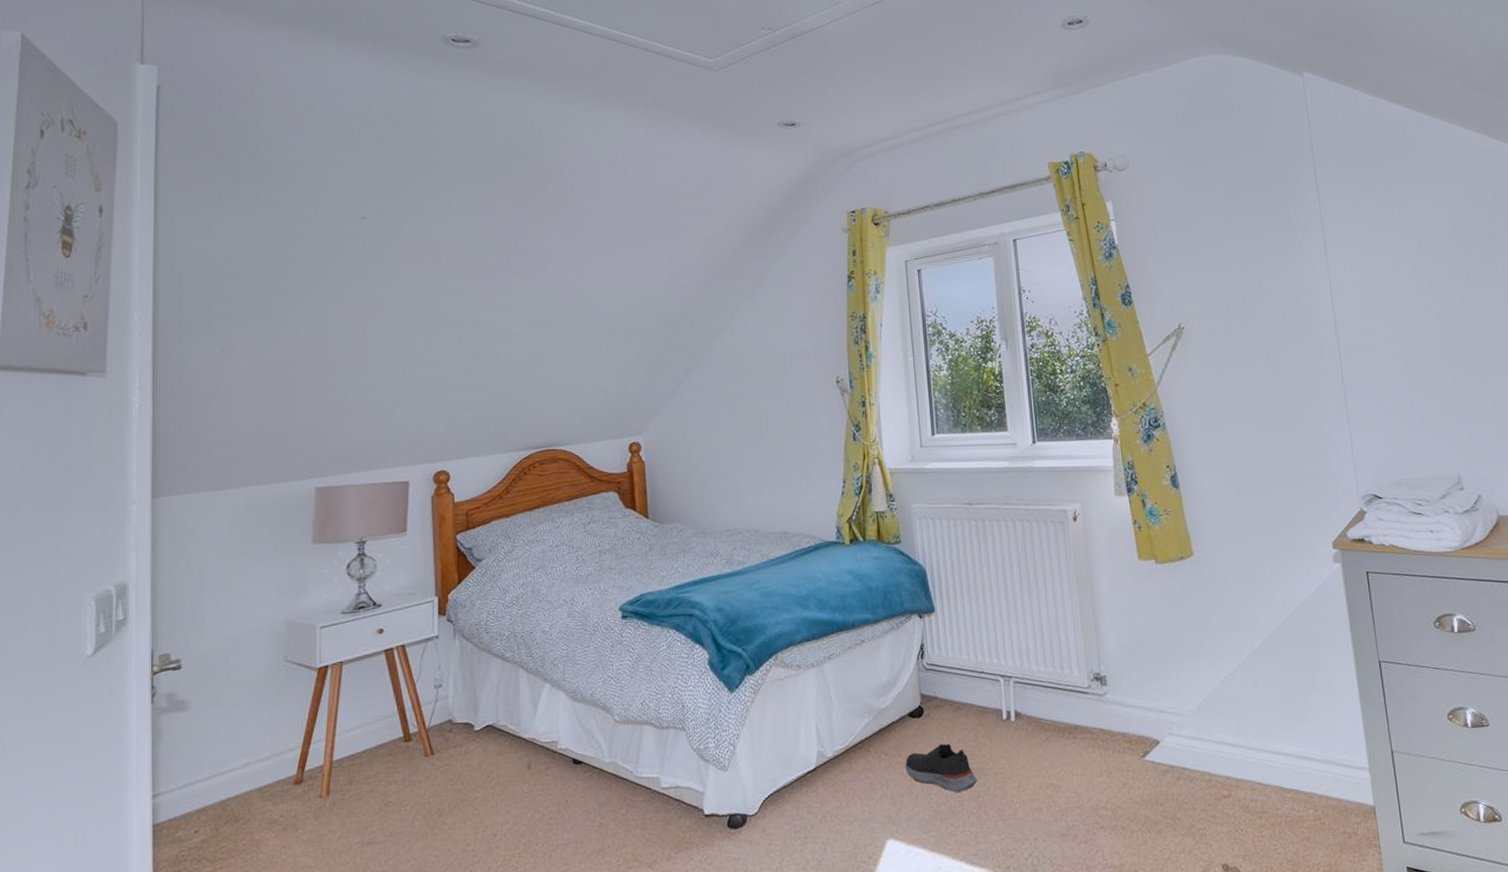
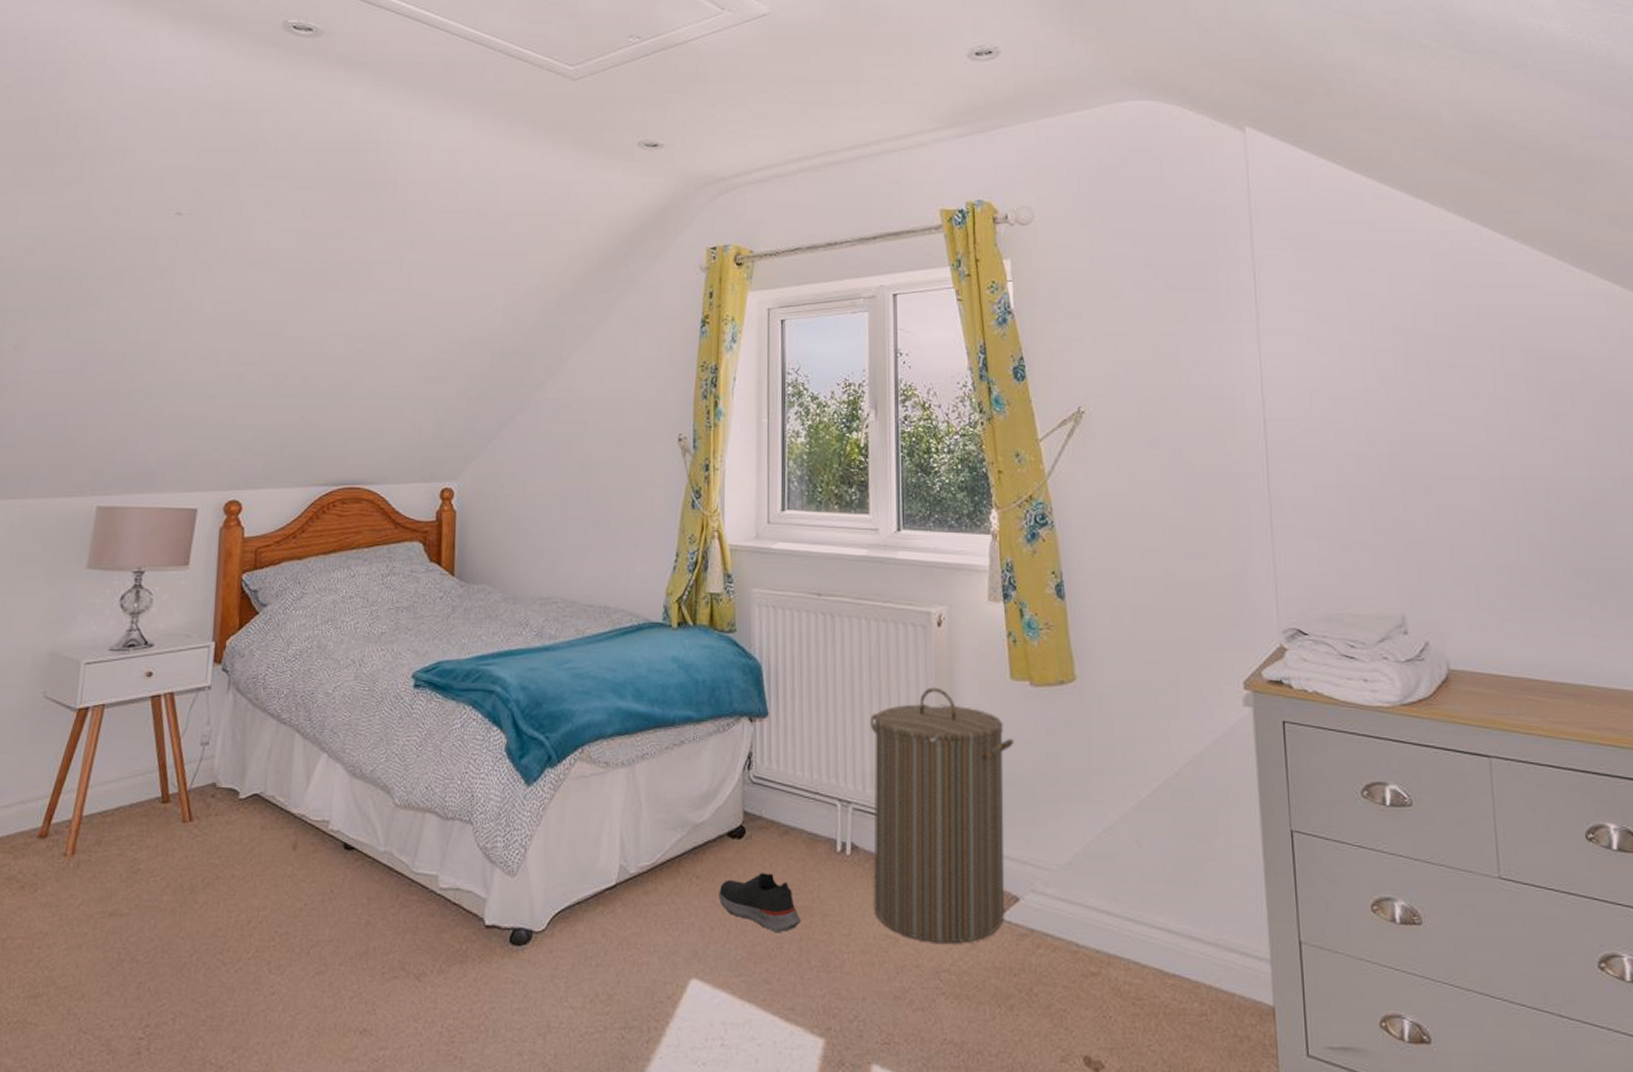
laundry hamper: none [1022,573,1149,786] -> present [869,687,1014,944]

